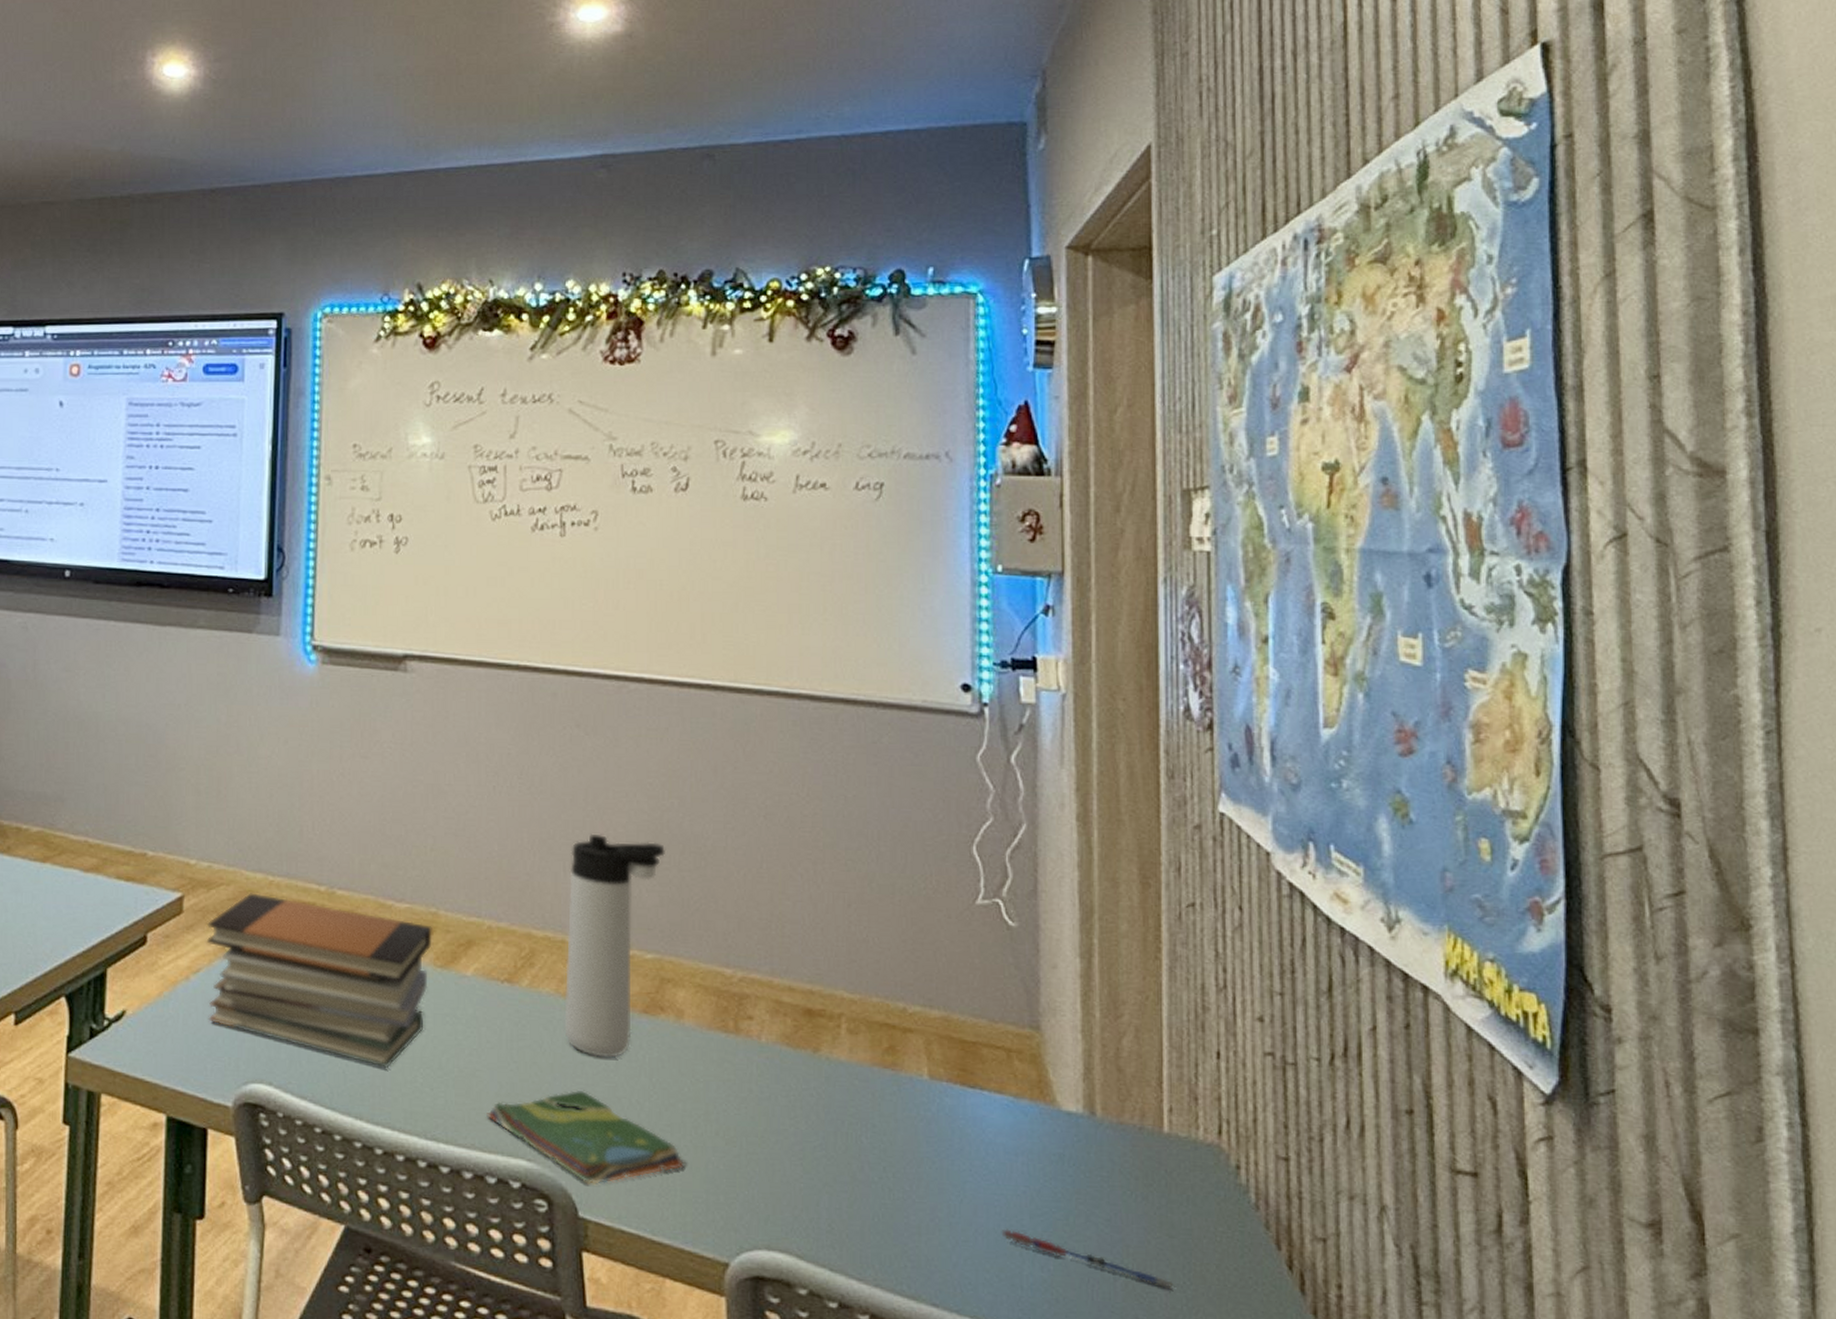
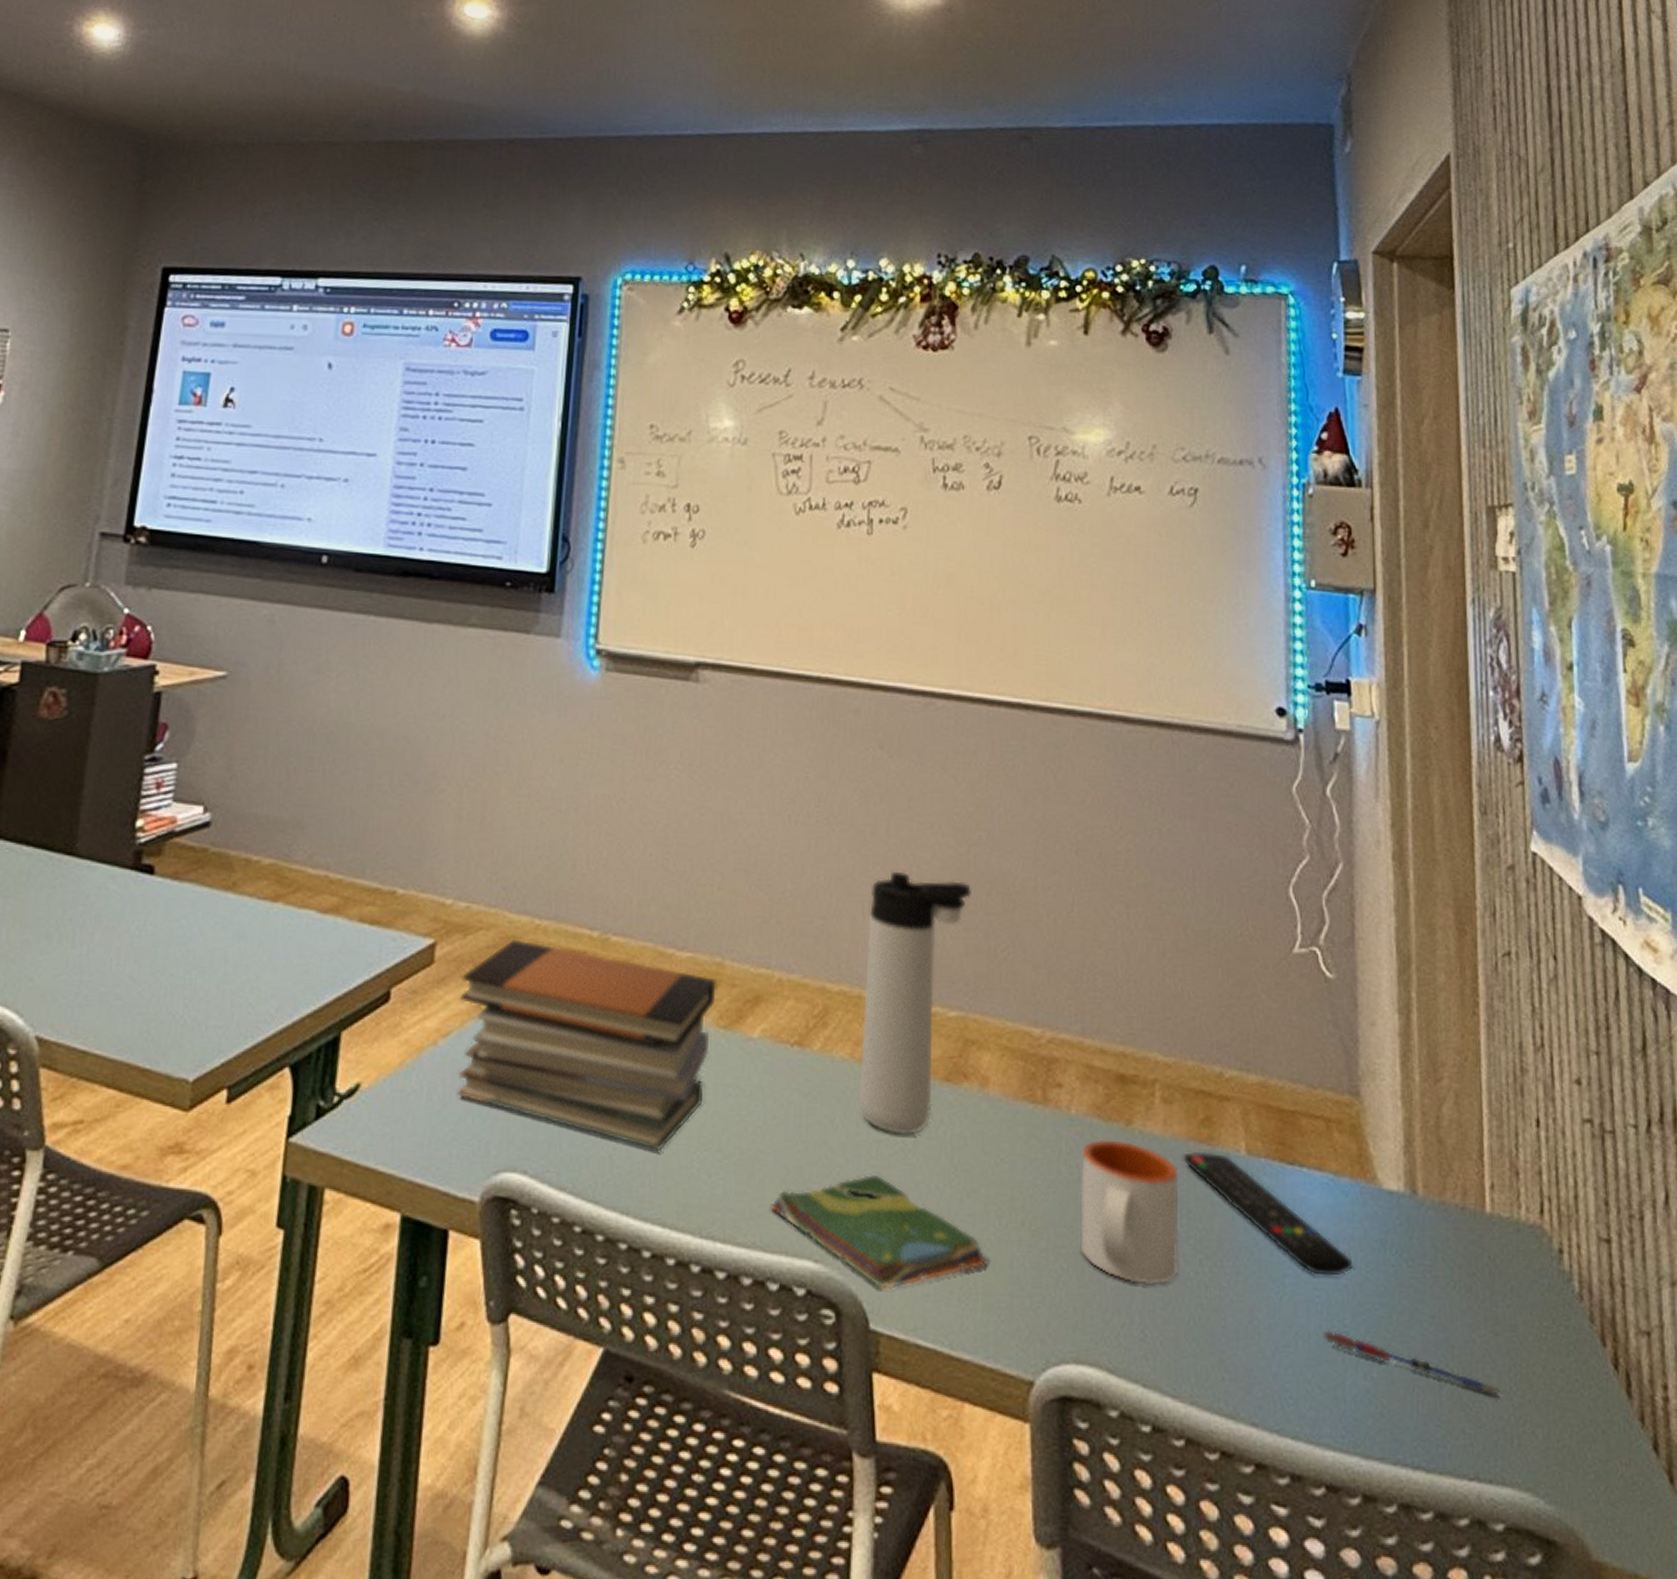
mug: none [771,1064,864,1187] -> present [1080,1139,1179,1285]
remote control: none [868,1075,1030,1183] -> present [1183,1151,1352,1276]

